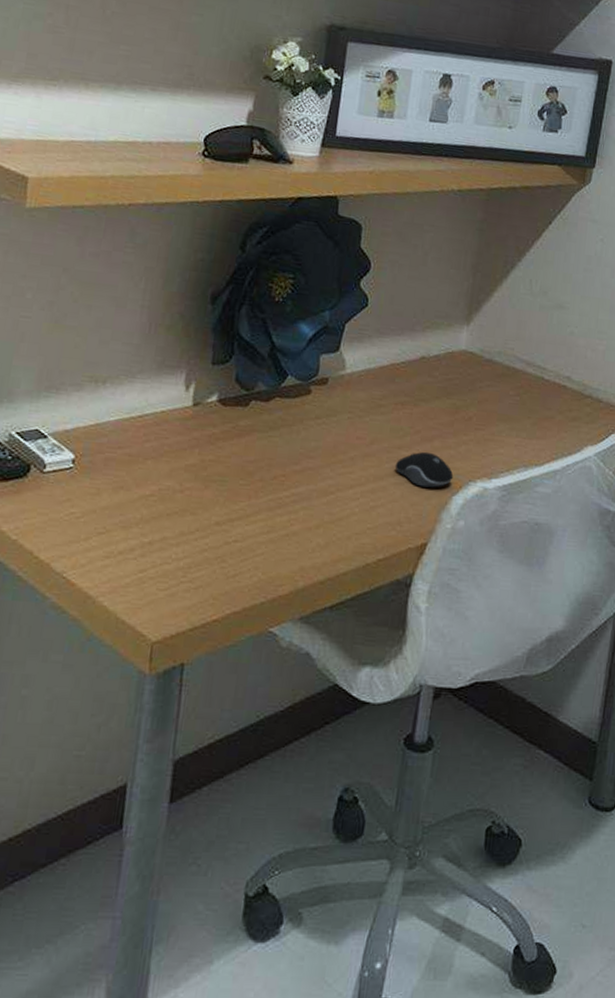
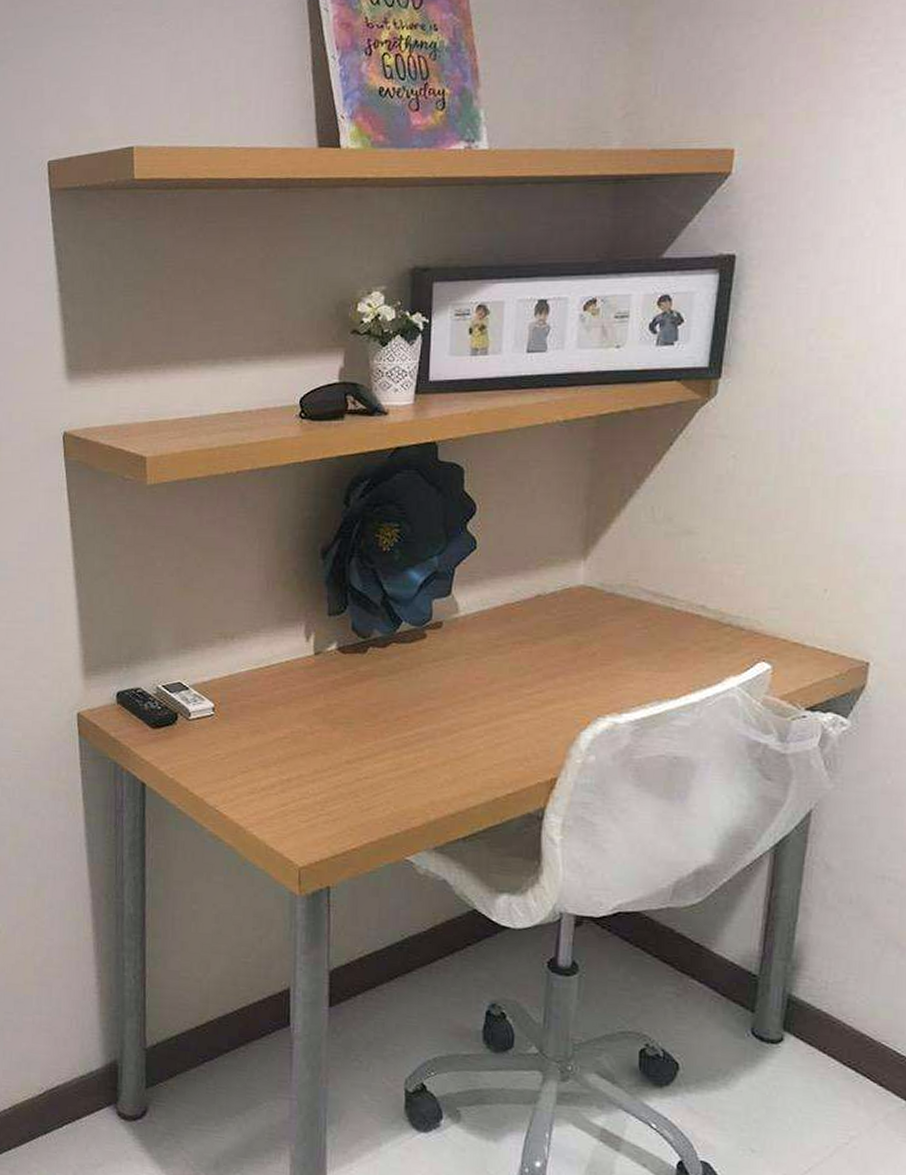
computer mouse: present [394,451,454,488] -> none [517,688,580,724]

